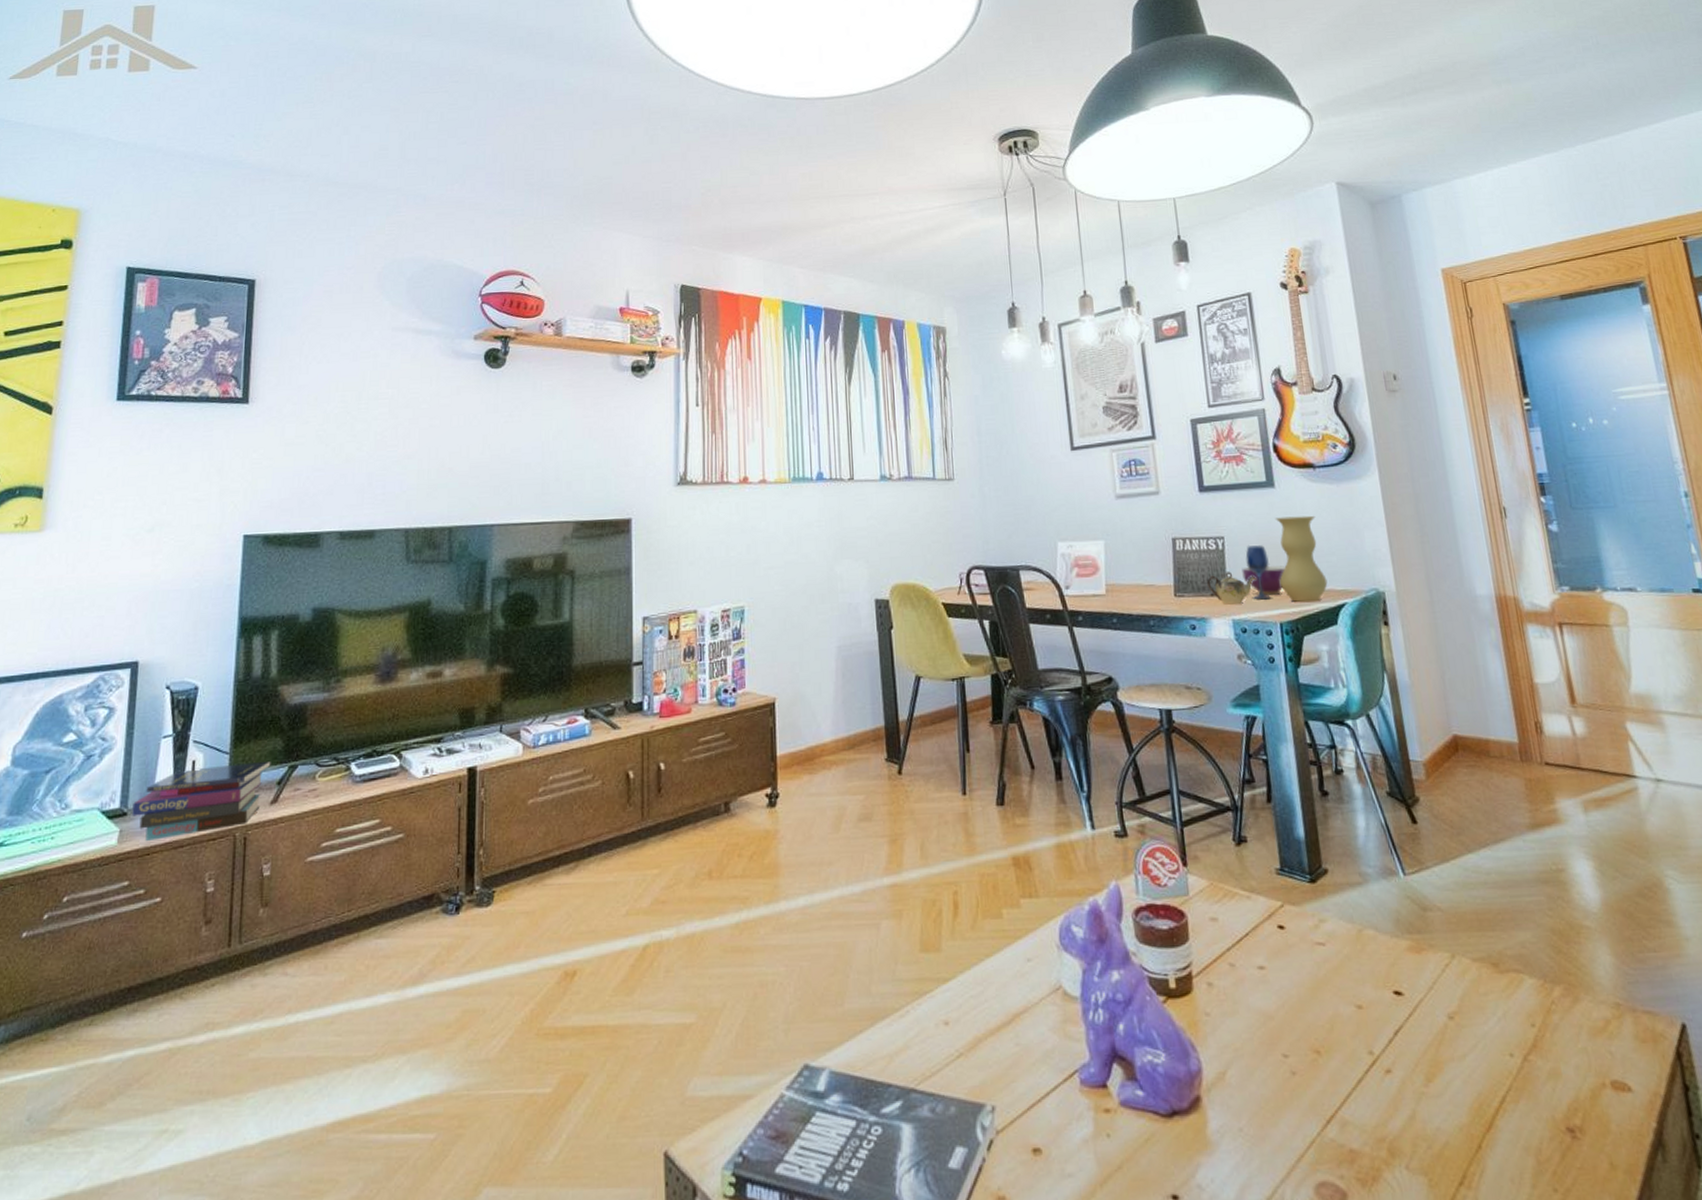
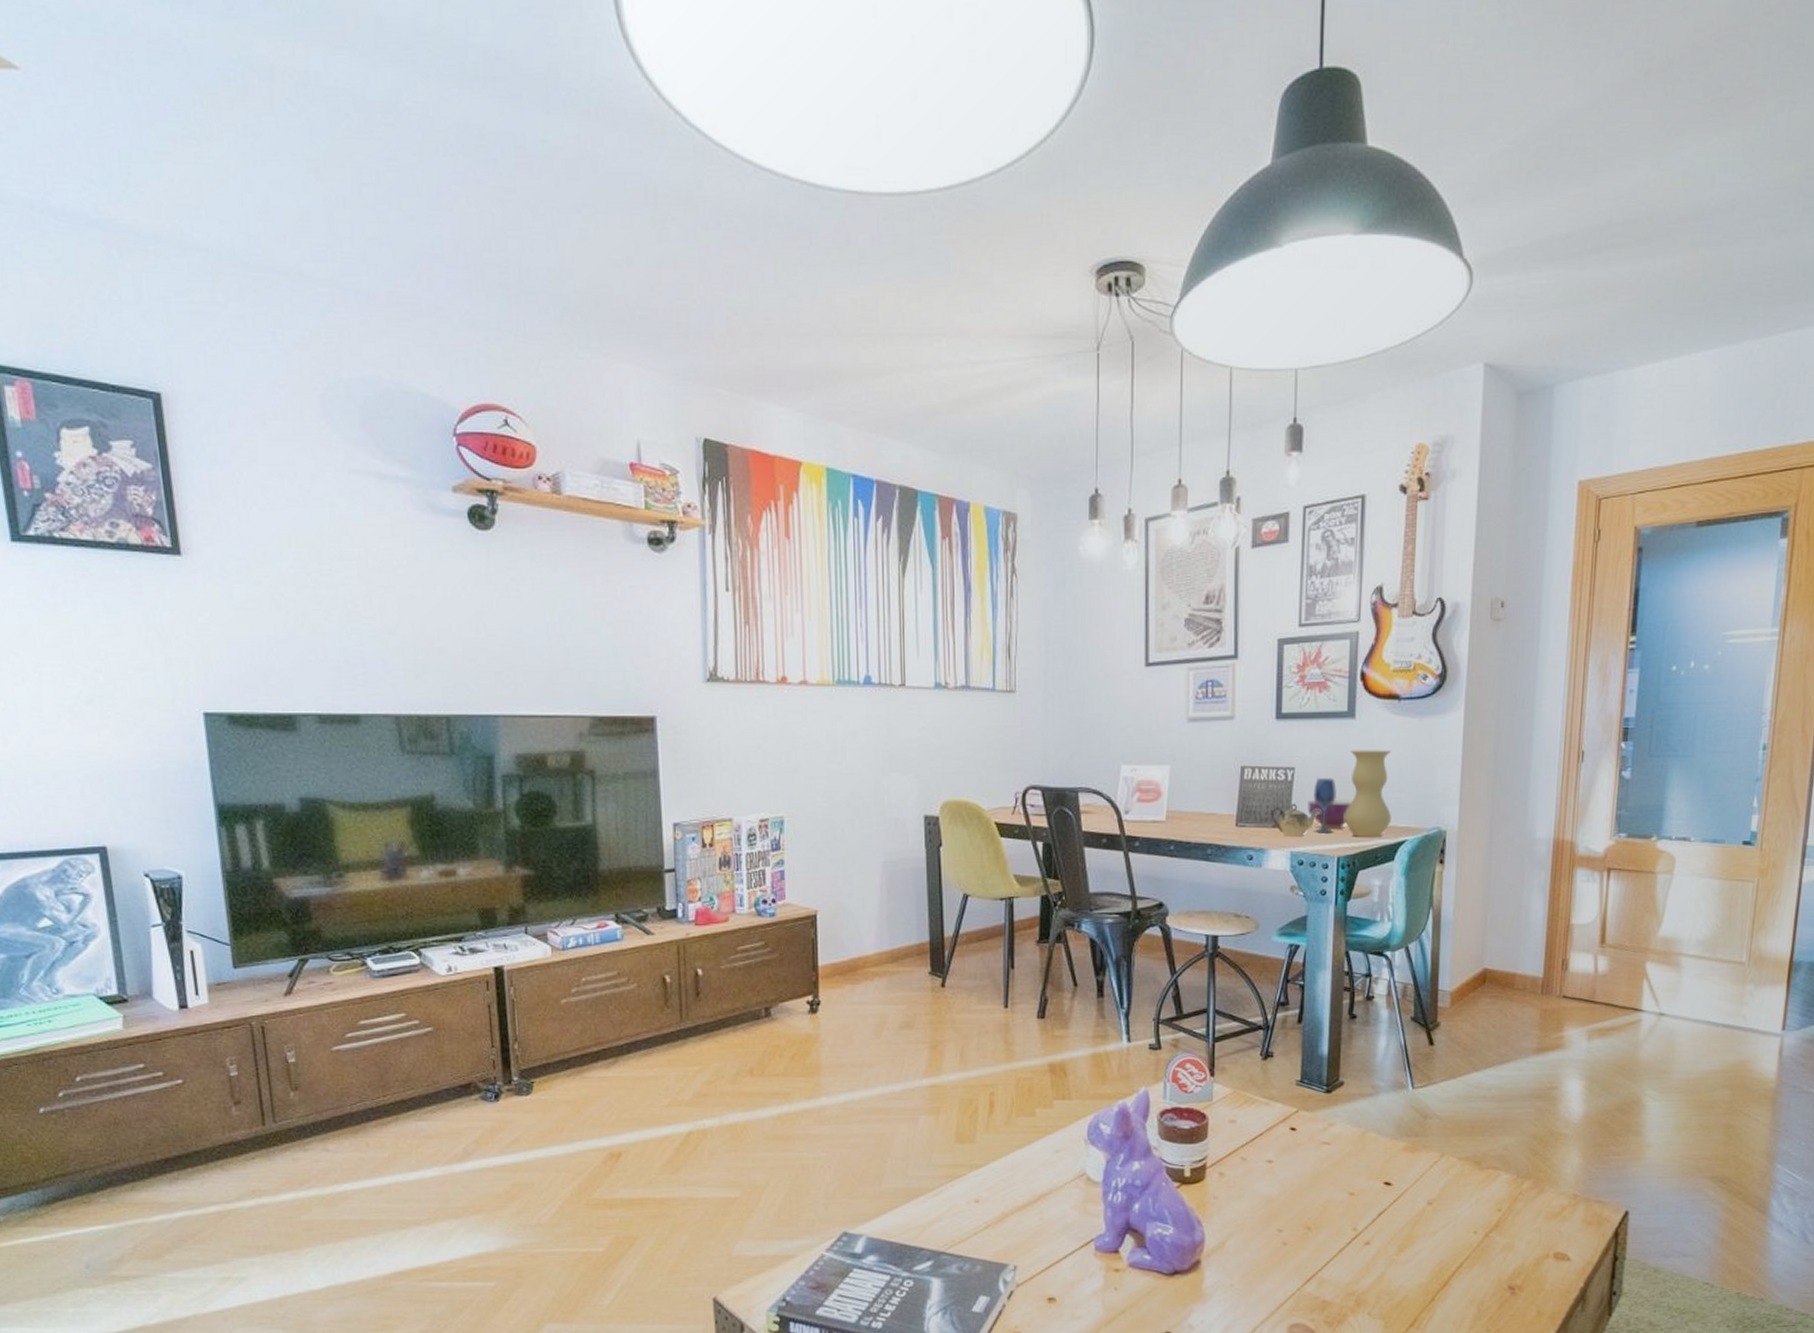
books: present [132,760,271,842] -> none [132,953,279,1028]

